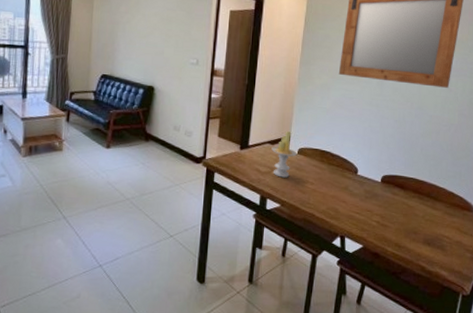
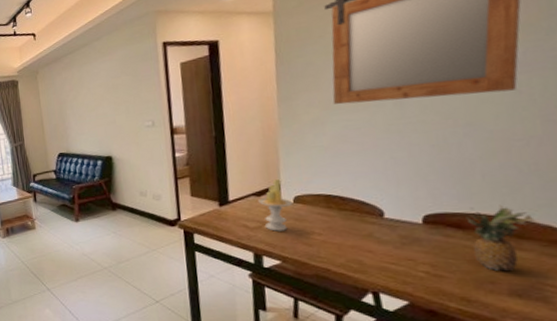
fruit: none [407,173,445,224] -> present [466,204,535,271]

